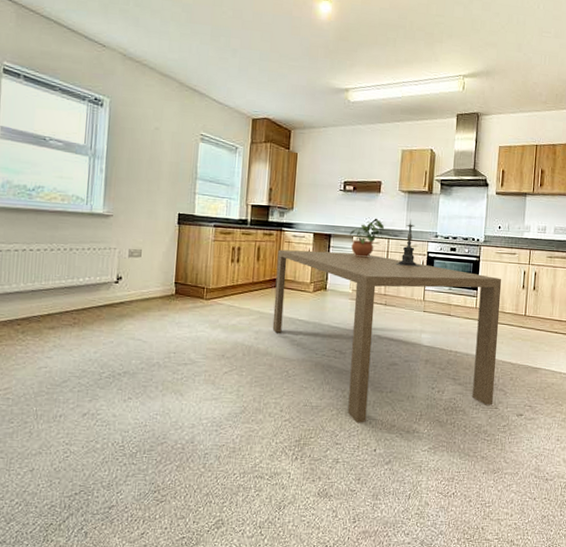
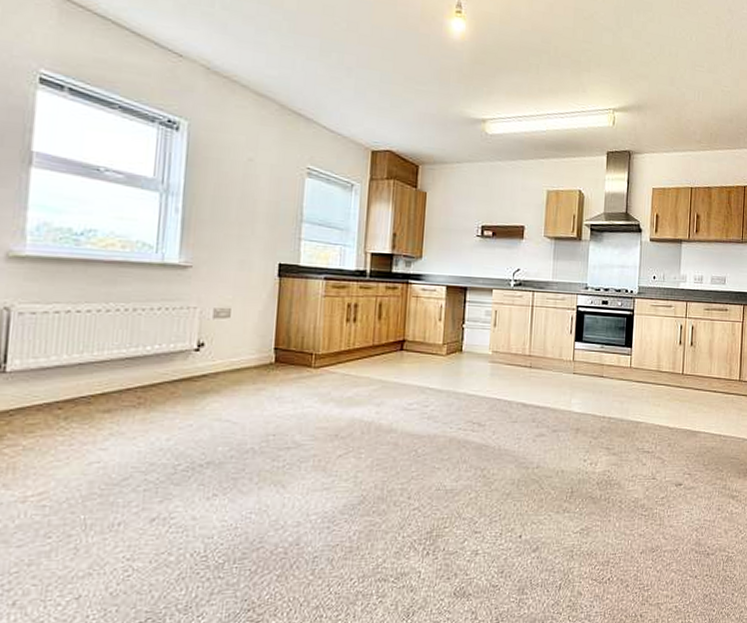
dining table: present [272,249,502,423] -> none [397,305,658,506]
potted plant: present [350,219,385,258] -> none [489,269,529,314]
candle holder: present [395,219,421,268] -> none [541,269,570,324]

